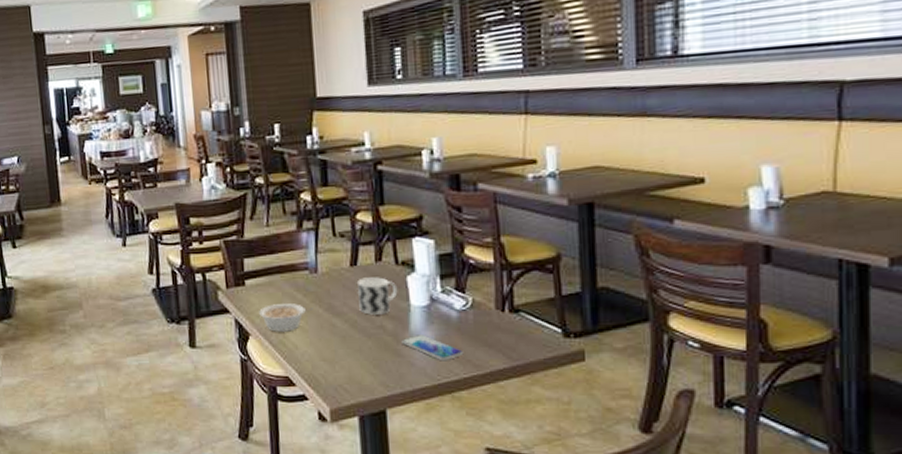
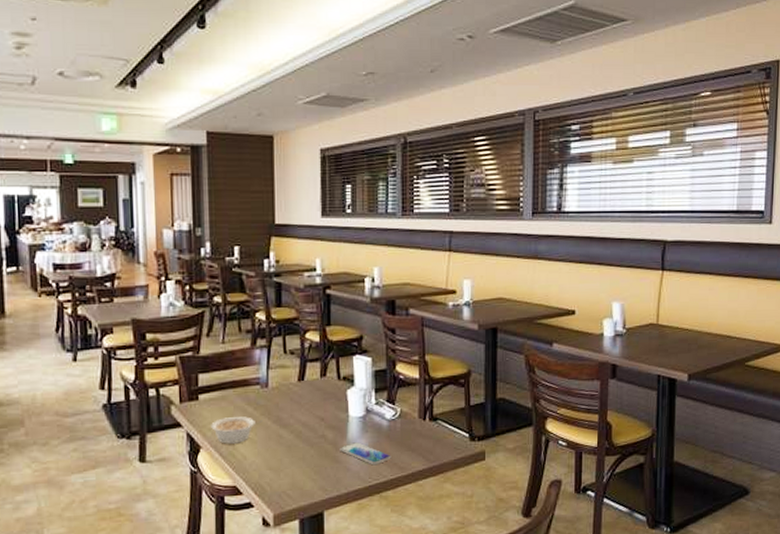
cup: present [356,277,398,316] -> none [303,391,339,427]

